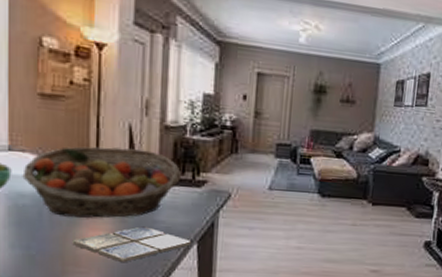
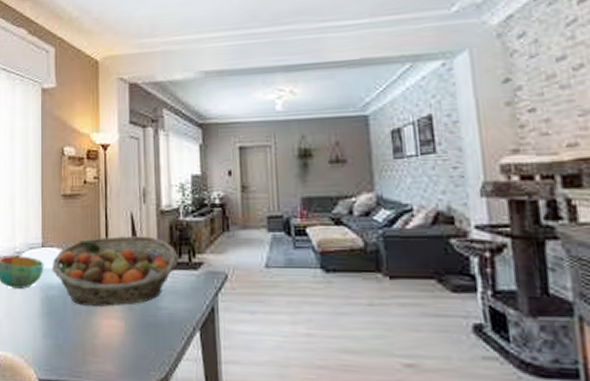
drink coaster: present [72,226,192,263] -> none [90,313,195,353]

